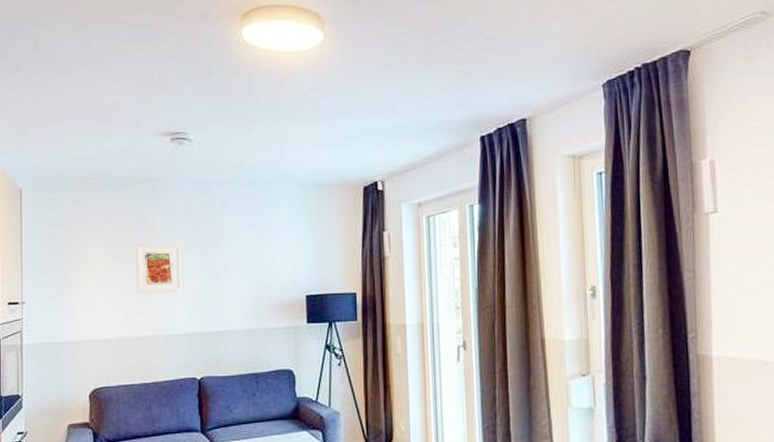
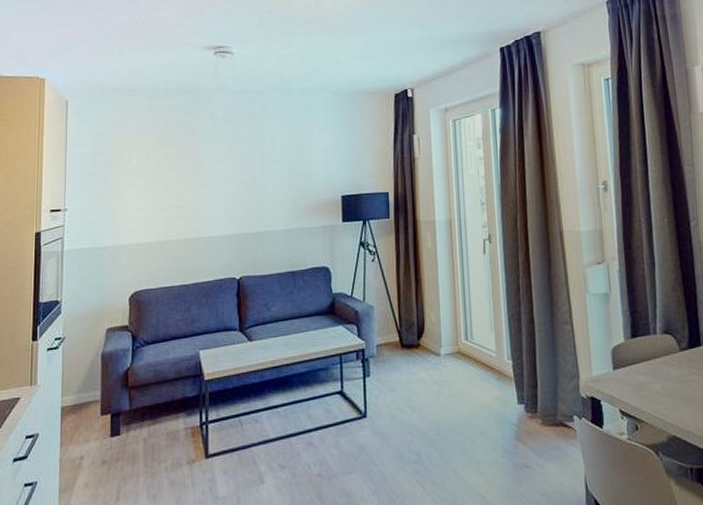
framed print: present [136,243,182,293] -> none [179,150,223,198]

